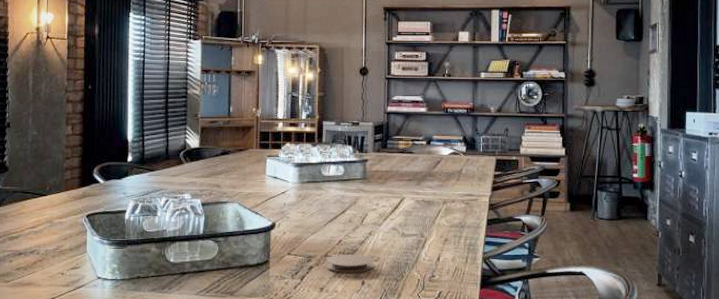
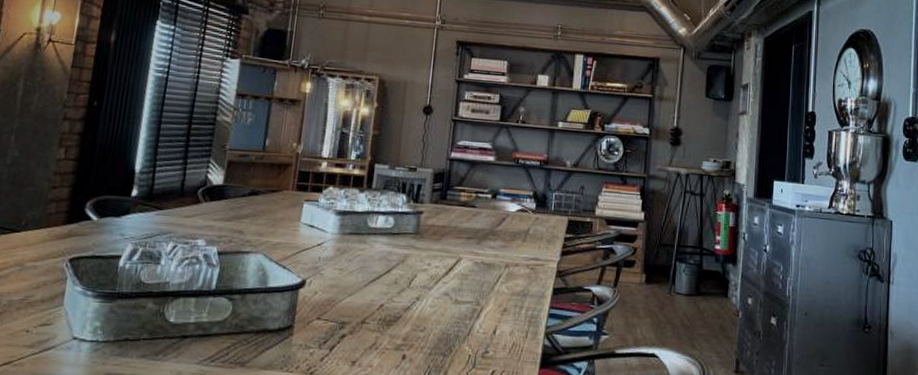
coaster: present [326,254,374,273] -> none [362,321,419,344]

